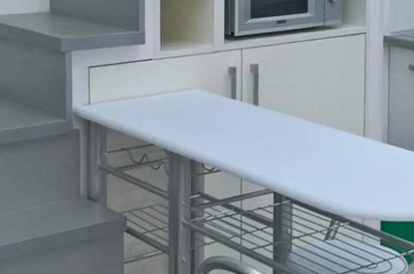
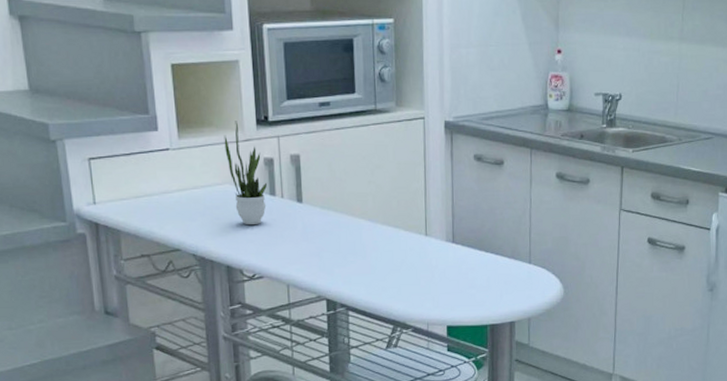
potted plant: none [197,36,229,124] -> present [224,121,267,224]

